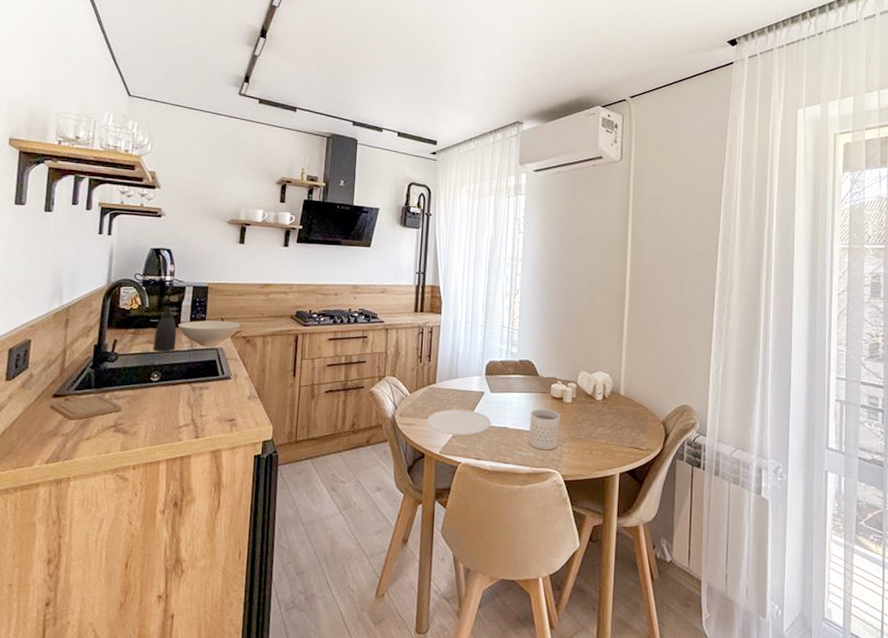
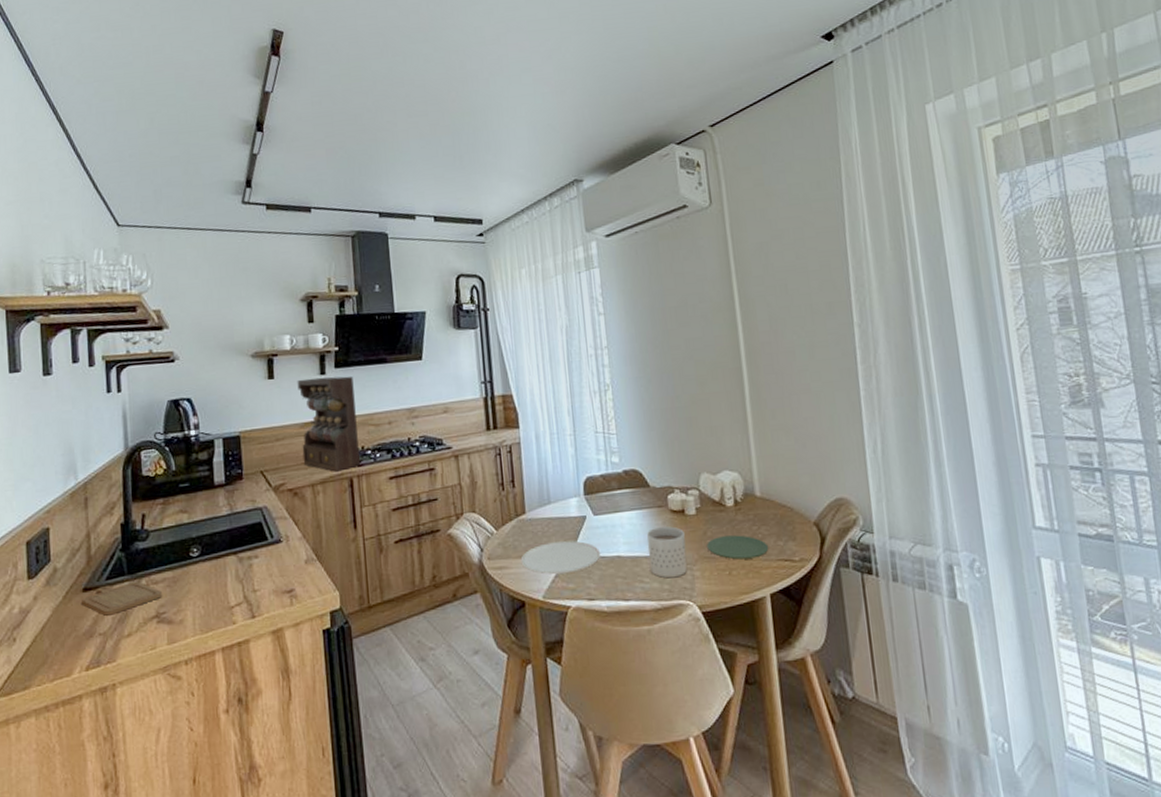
soap dispenser: present [153,306,177,352] -> none [186,465,213,521]
bowl: present [178,320,241,346] -> none [212,473,284,507]
spice rack: none [258,248,311,328] -> present [297,376,360,472]
plate: none [576,423,624,443] -> present [707,535,769,560]

